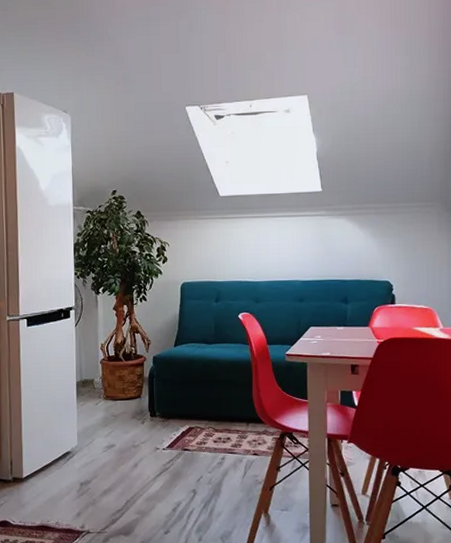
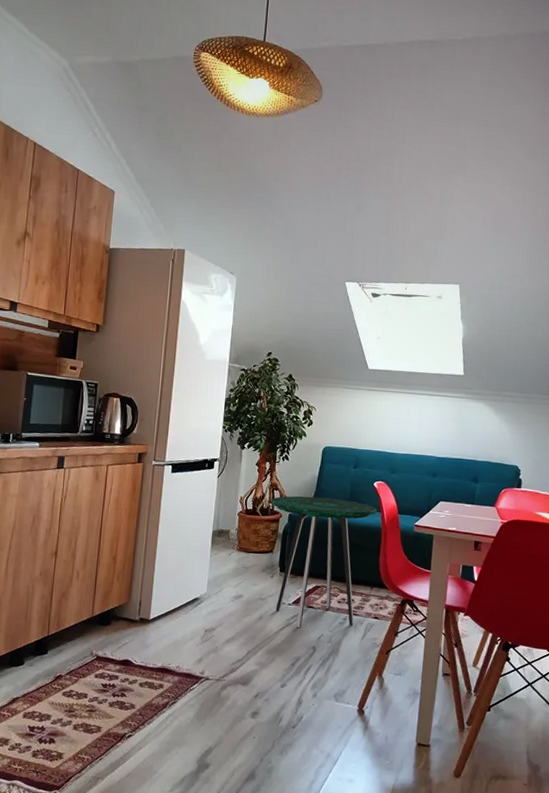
side table: none [133,335,245,471] -> present [270,496,377,627]

